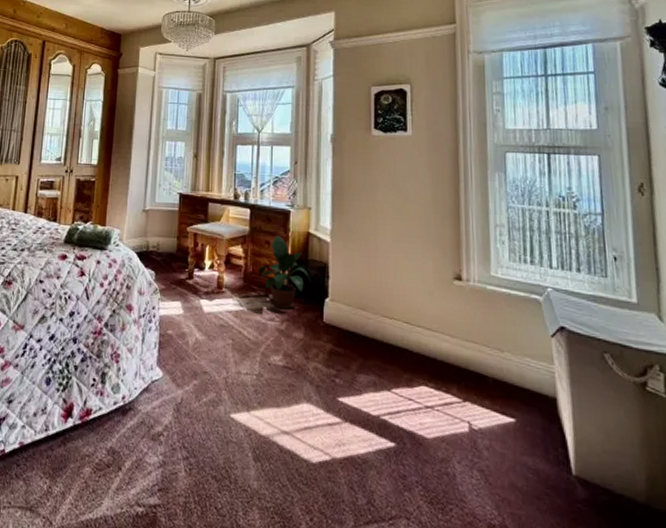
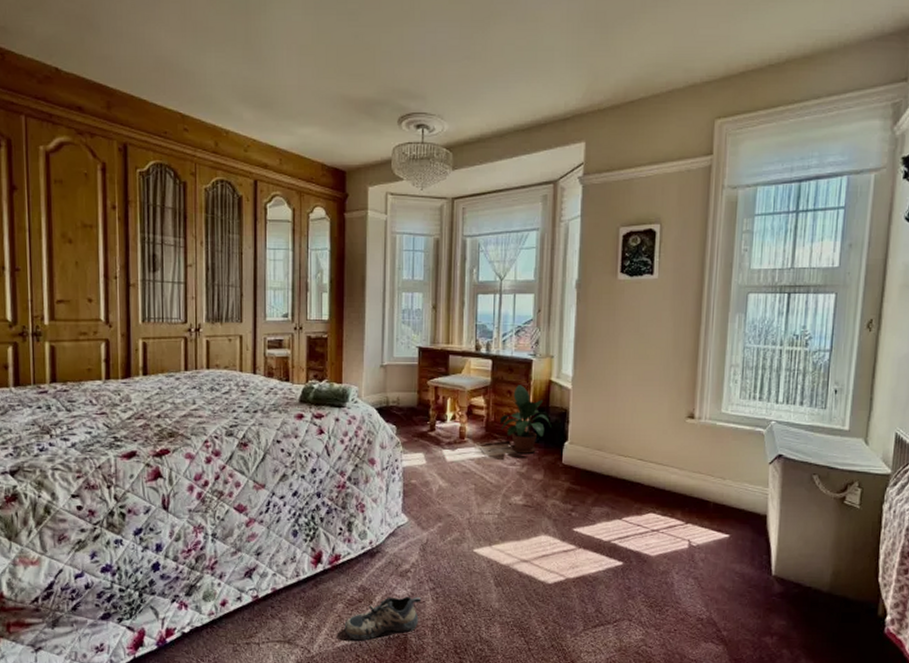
shoe: none [90,463,174,515] -> present [344,596,422,641]

